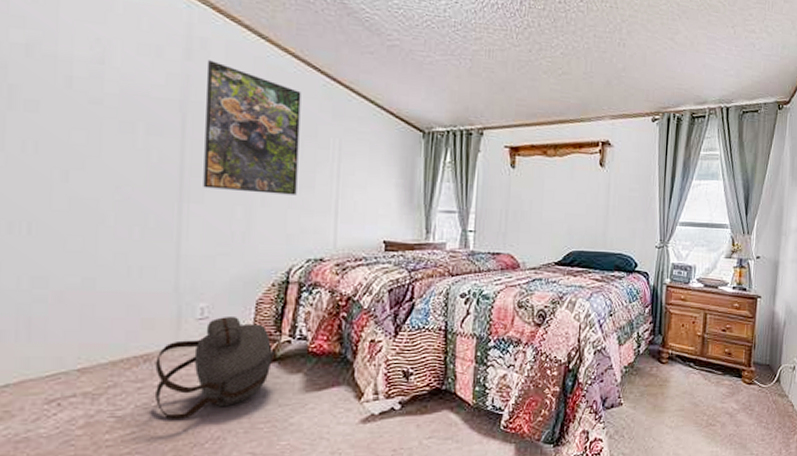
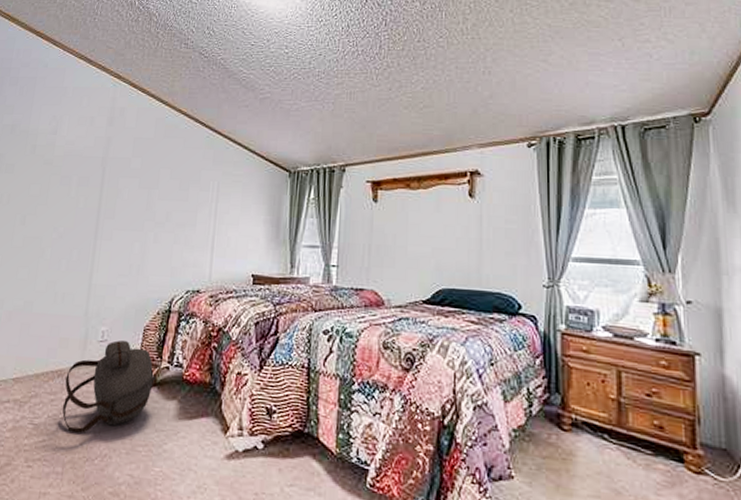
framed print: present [203,60,301,195] -> none [112,124,190,233]

